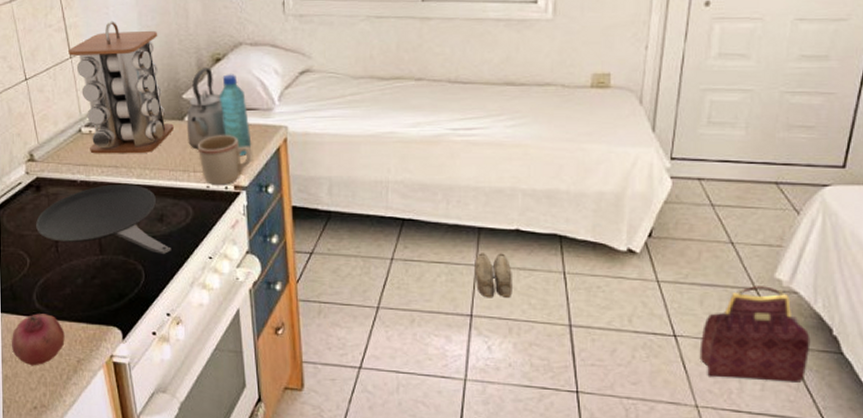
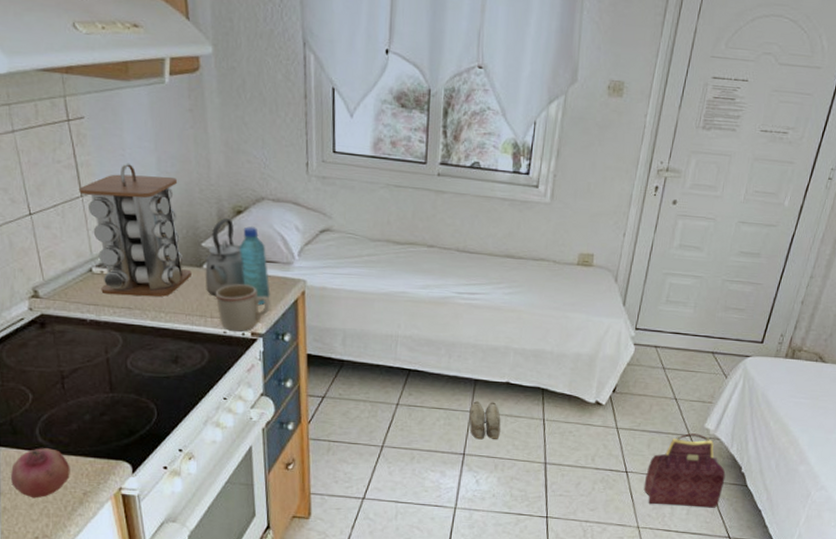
frying pan: present [36,184,172,254] -> none [40,325,186,394]

